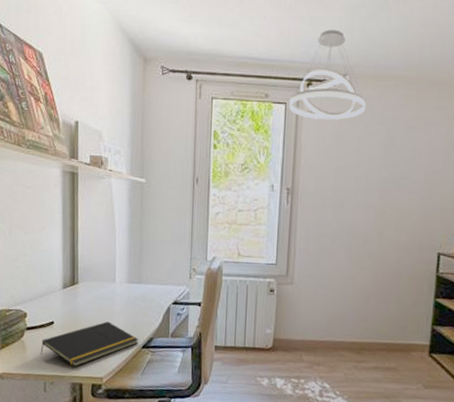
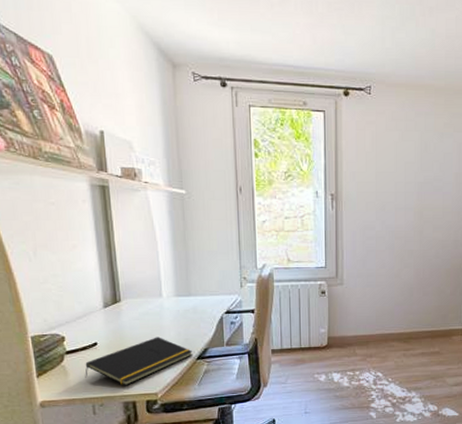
pendant light: present [289,29,366,120] -> none [328,38,400,127]

